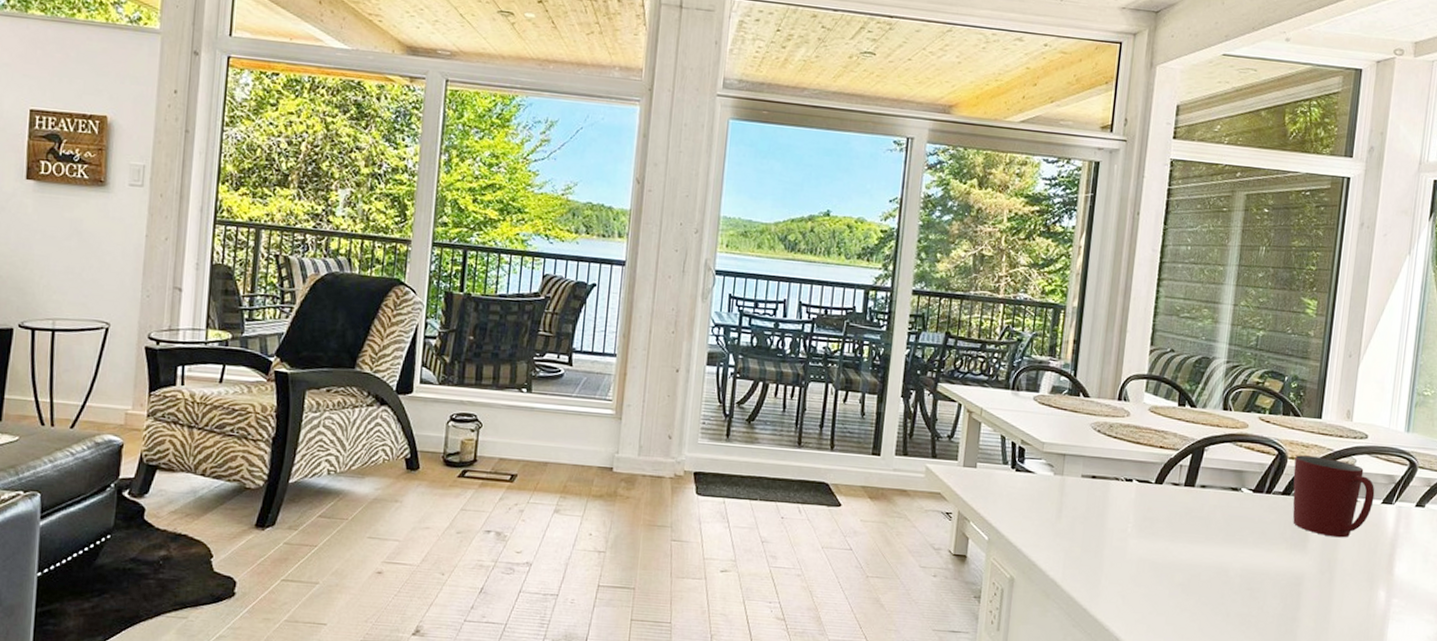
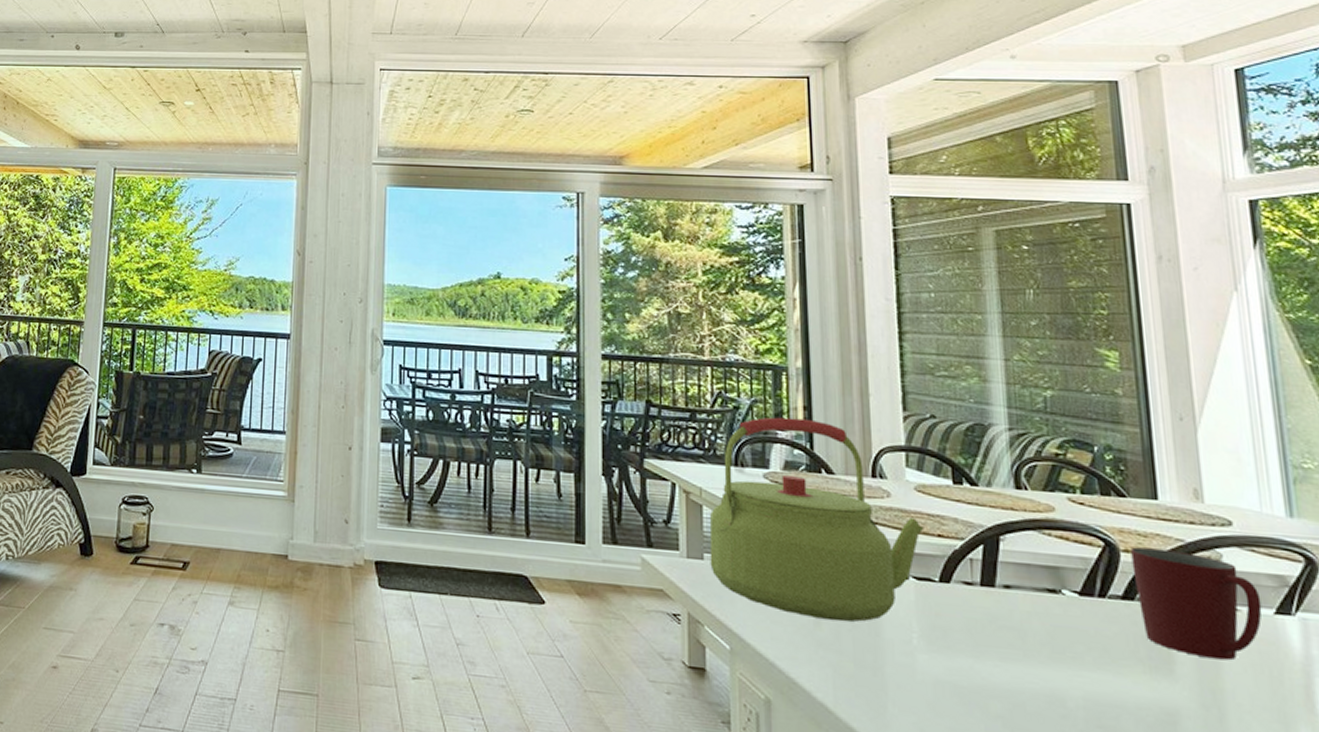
kettle: none [981,349,1151,516] -> present [709,417,924,622]

